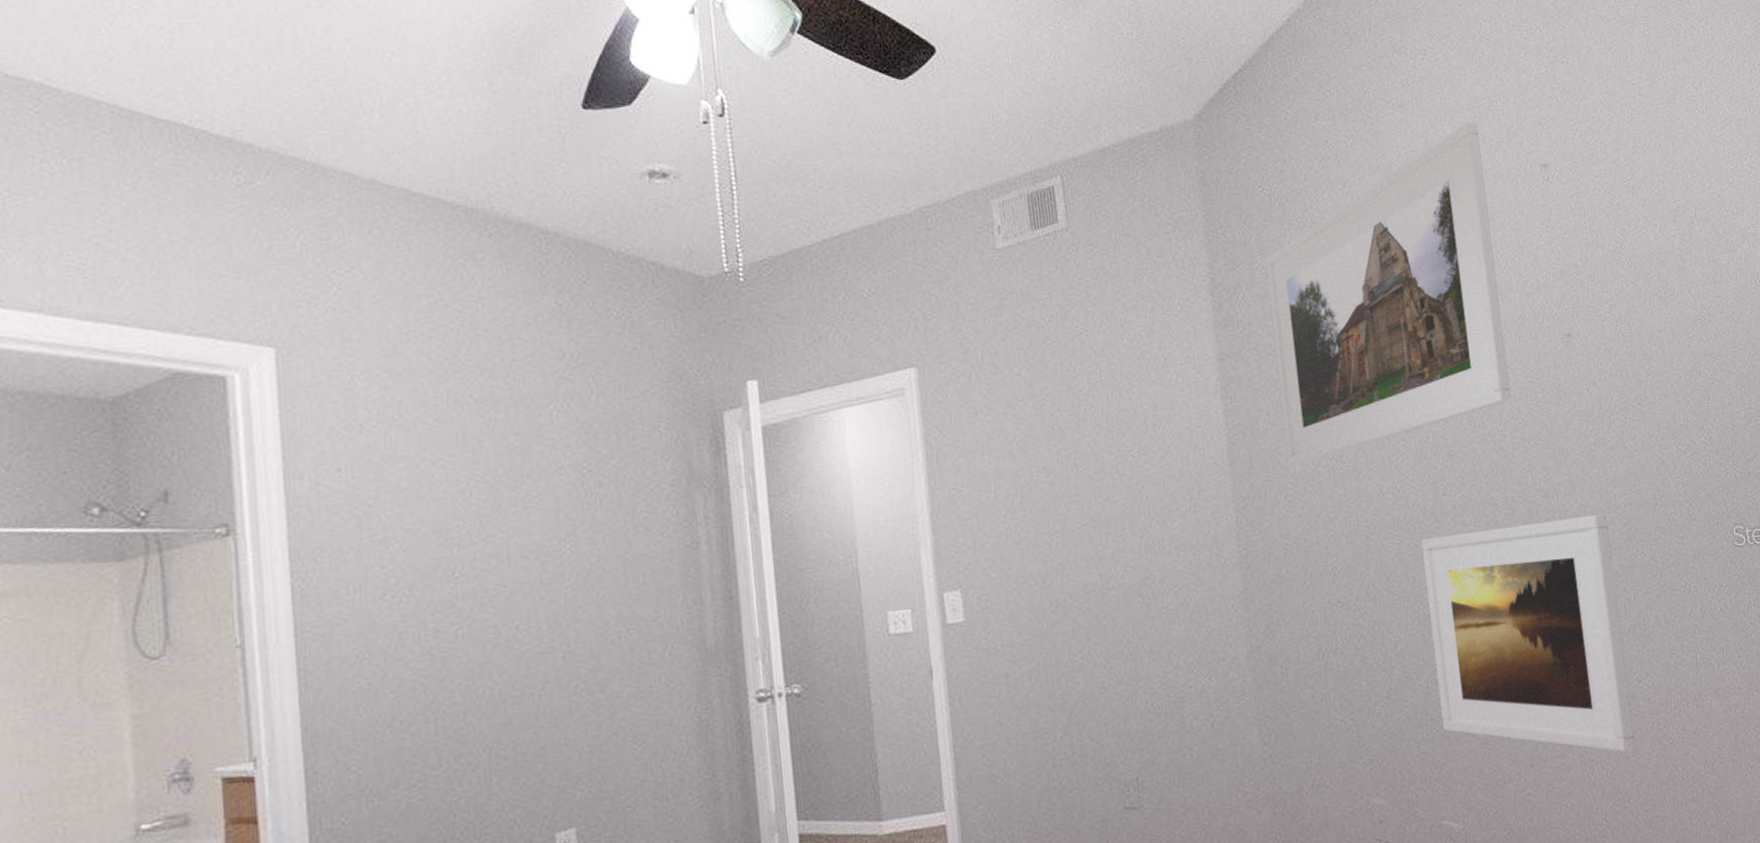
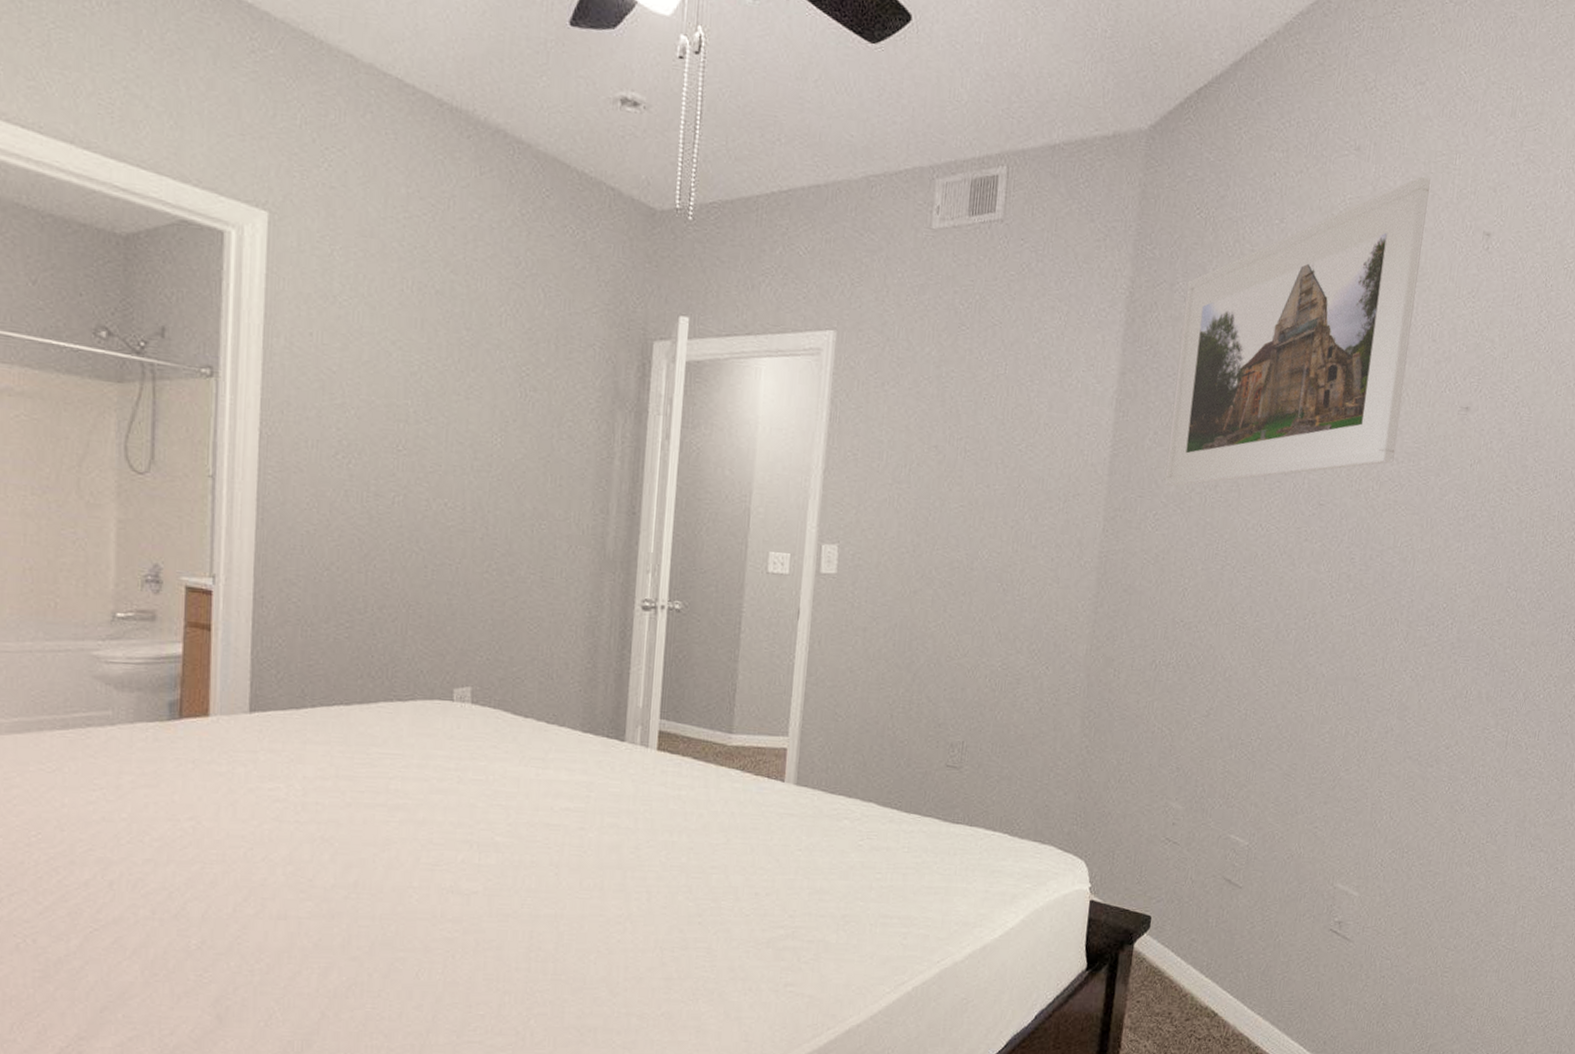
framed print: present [1421,513,1636,753] -> none [1251,578,1457,809]

